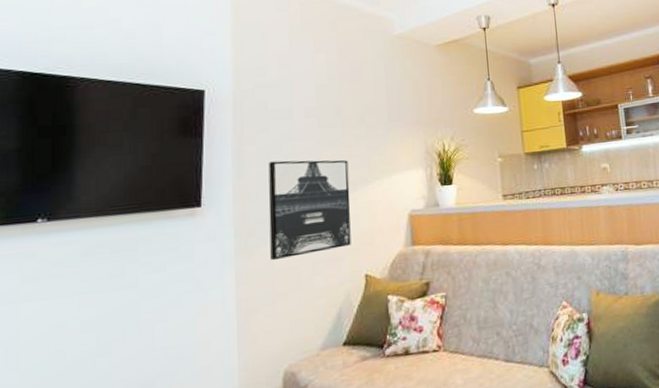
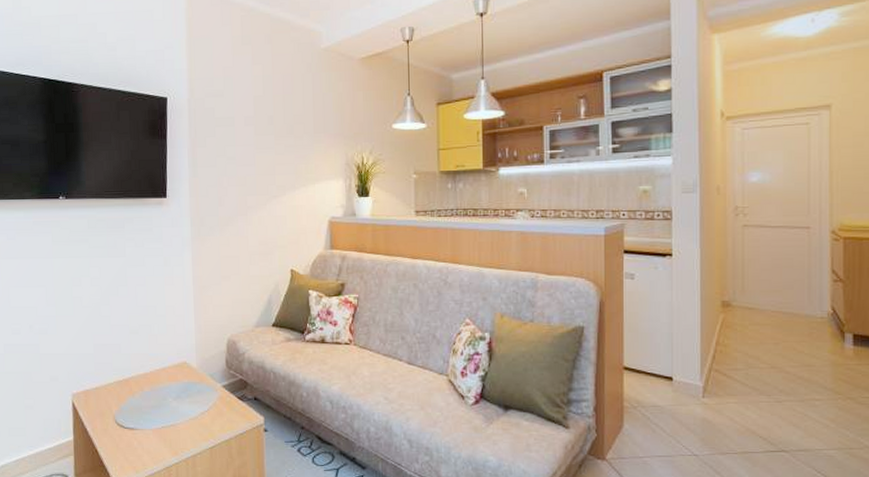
wall art: present [268,159,351,261] -> none [216,163,280,249]

